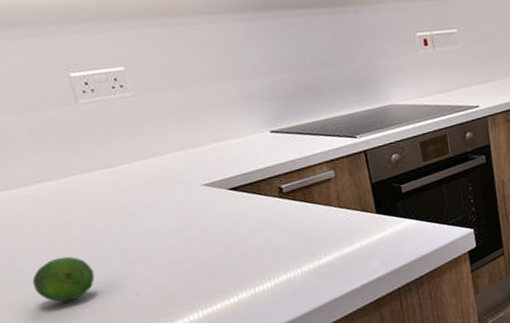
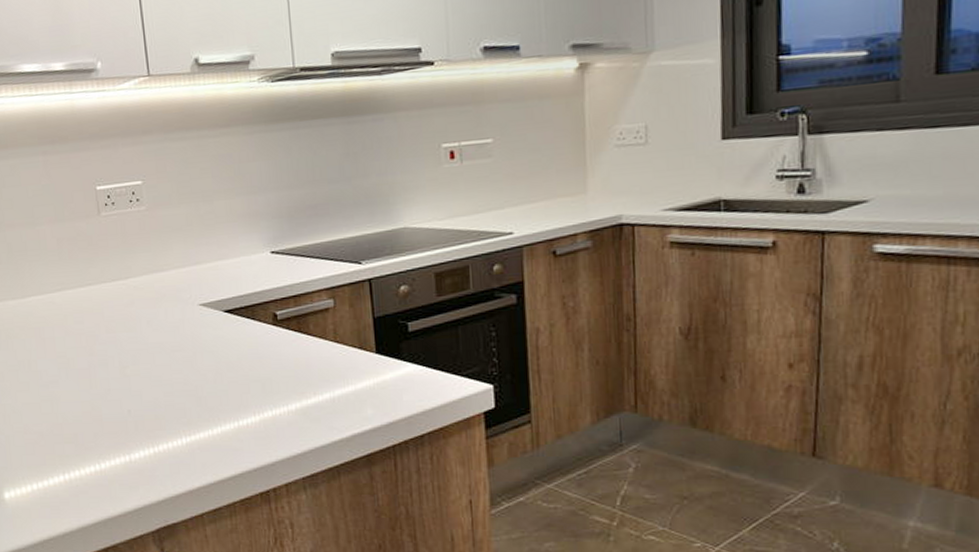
fruit: present [32,256,95,302] -> none [45,364,96,409]

